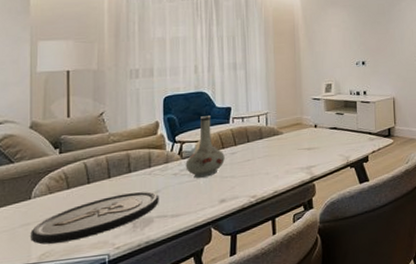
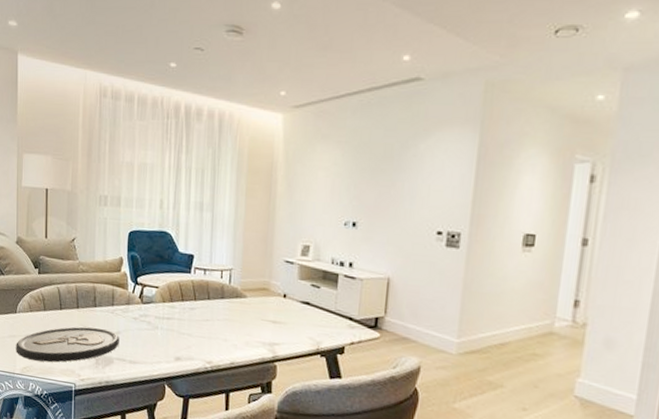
vase: present [185,115,225,178] -> none [145,260,184,329]

